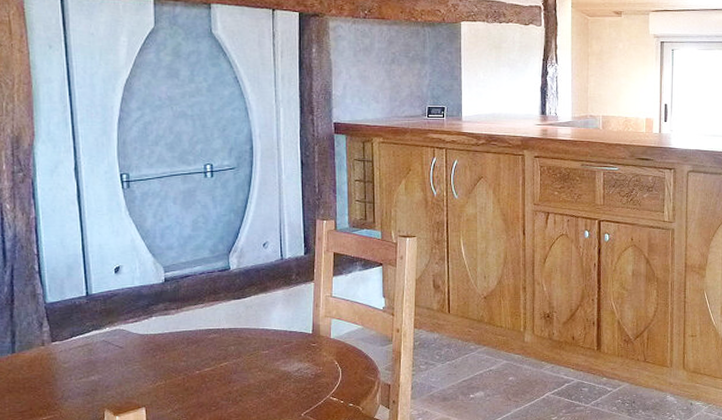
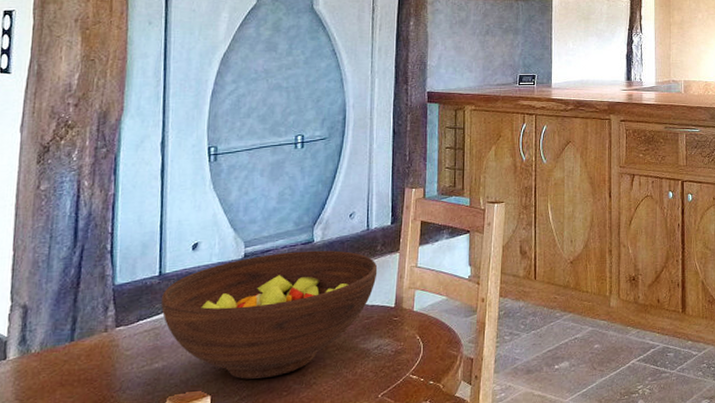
fruit bowl: none [91,277,294,395] -> present [161,250,378,380]

